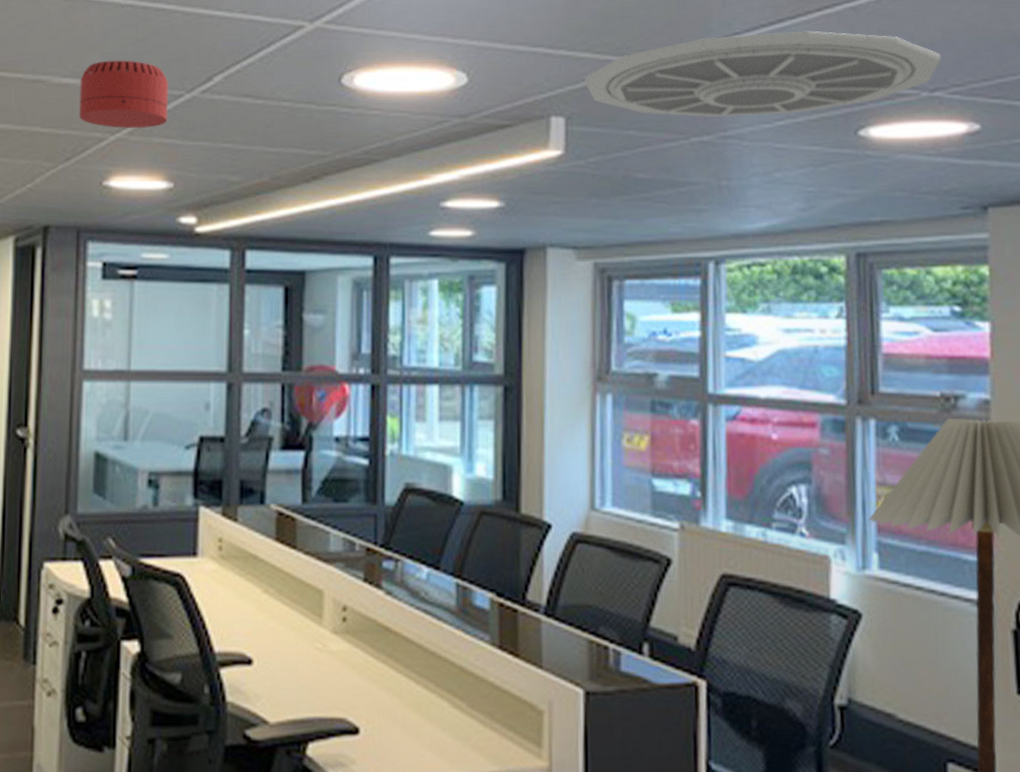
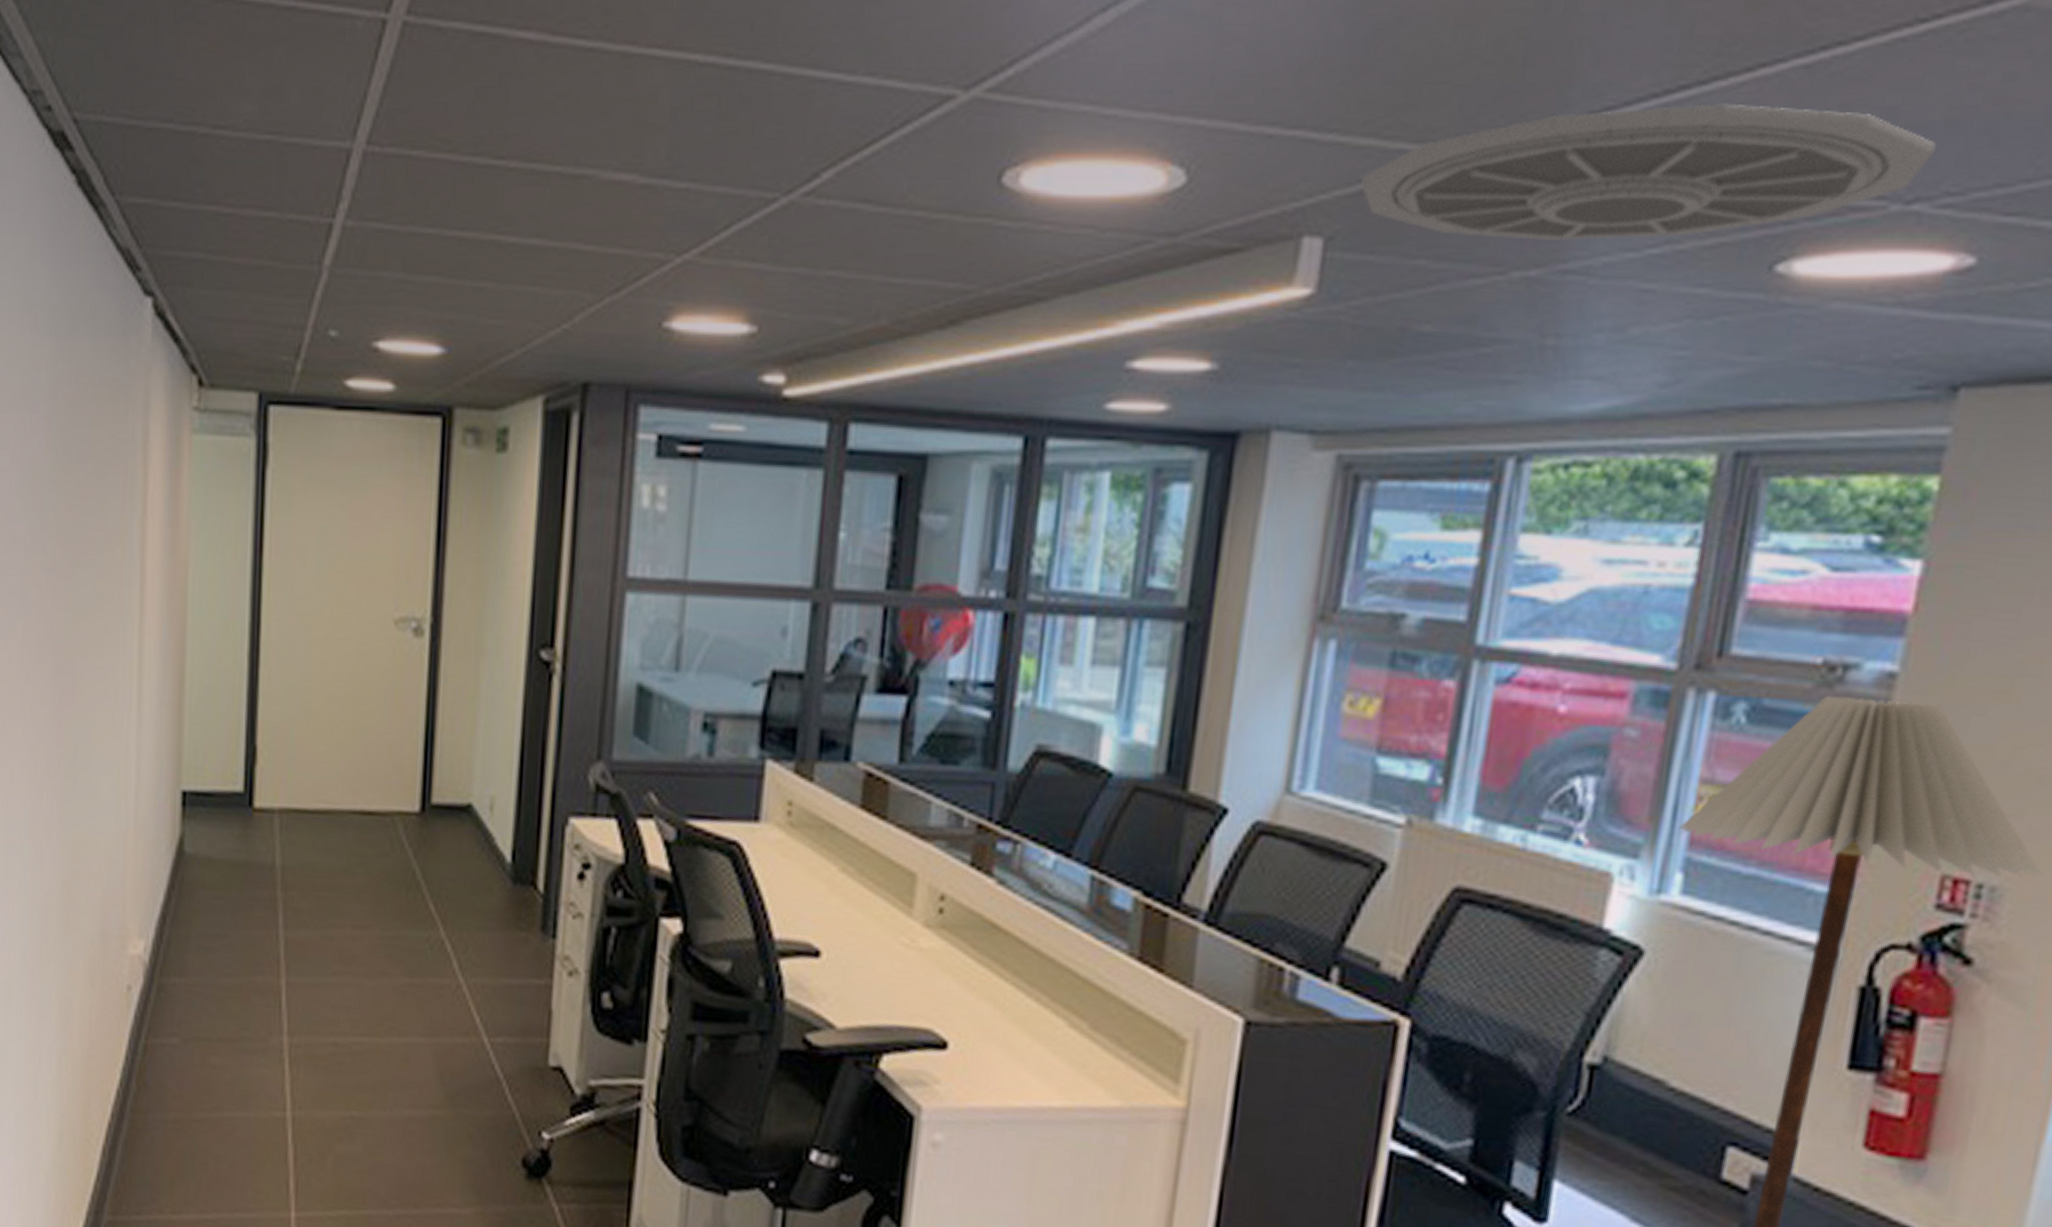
smoke detector: present [78,60,169,128] -> none [634,146,759,246]

